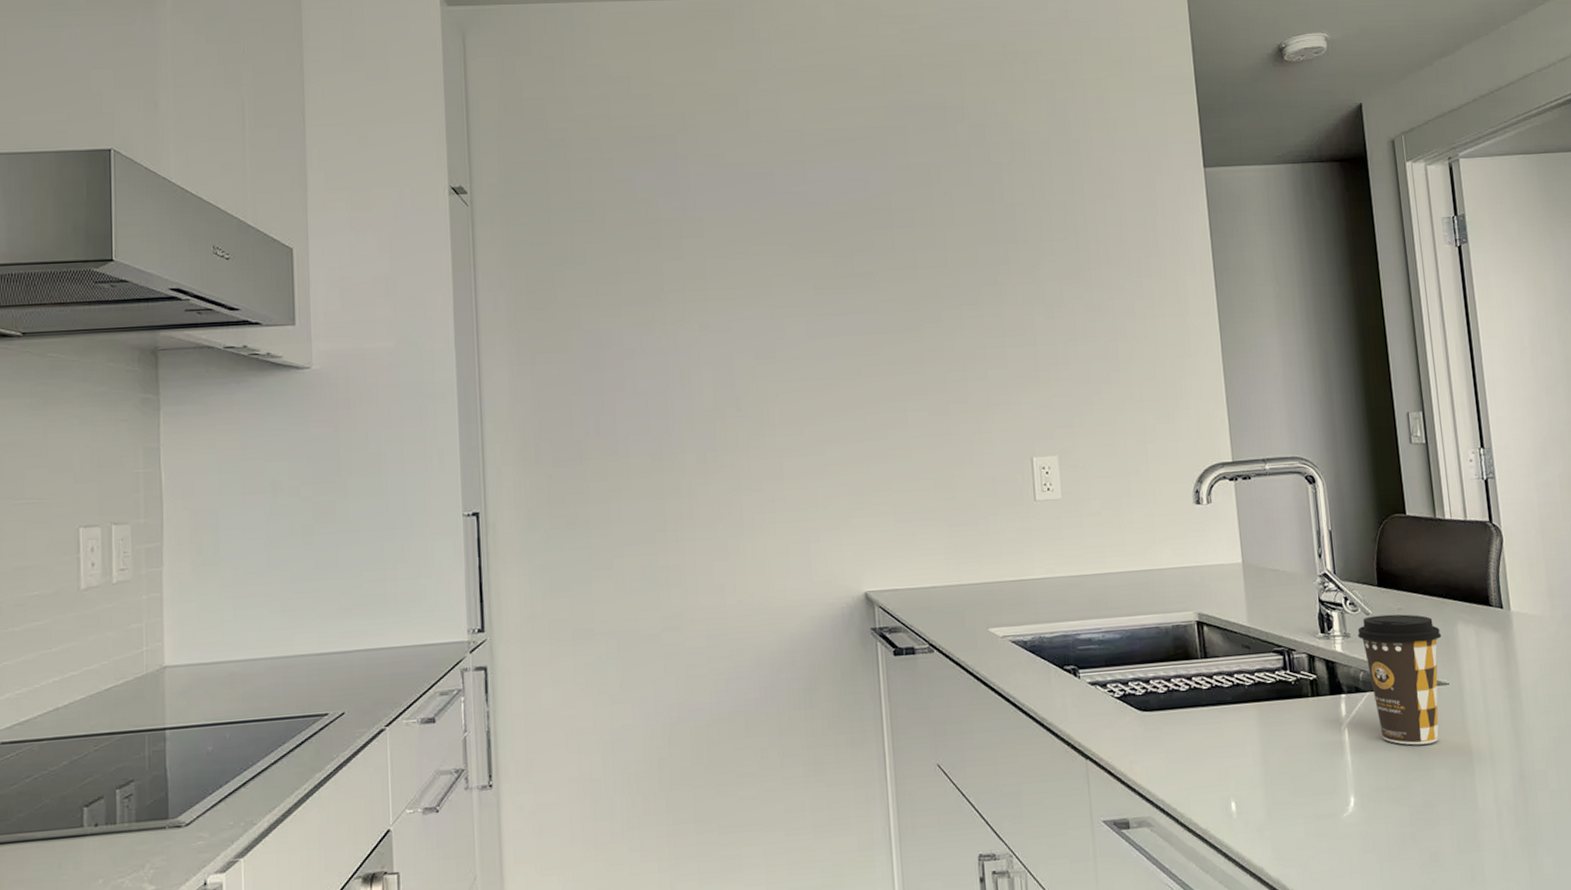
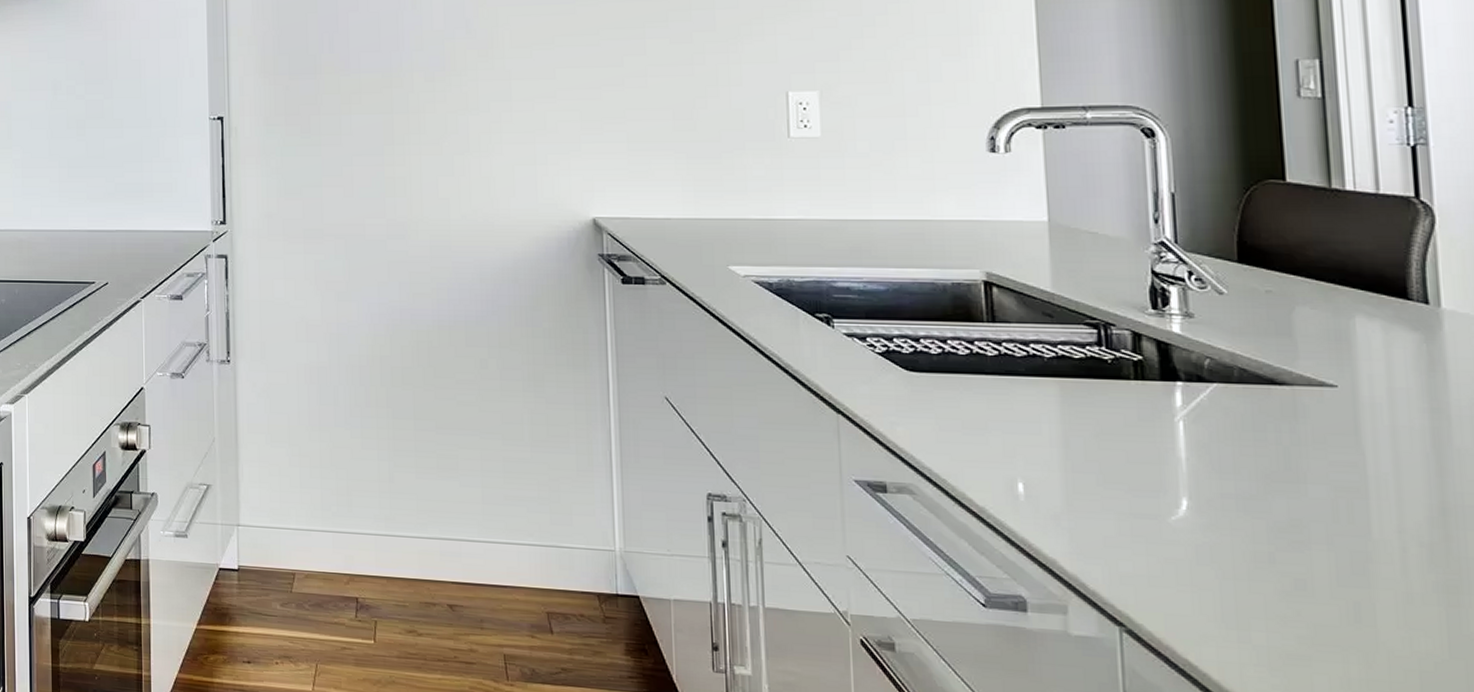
coffee cup: present [1357,614,1442,745] -> none [1204,296,1330,453]

